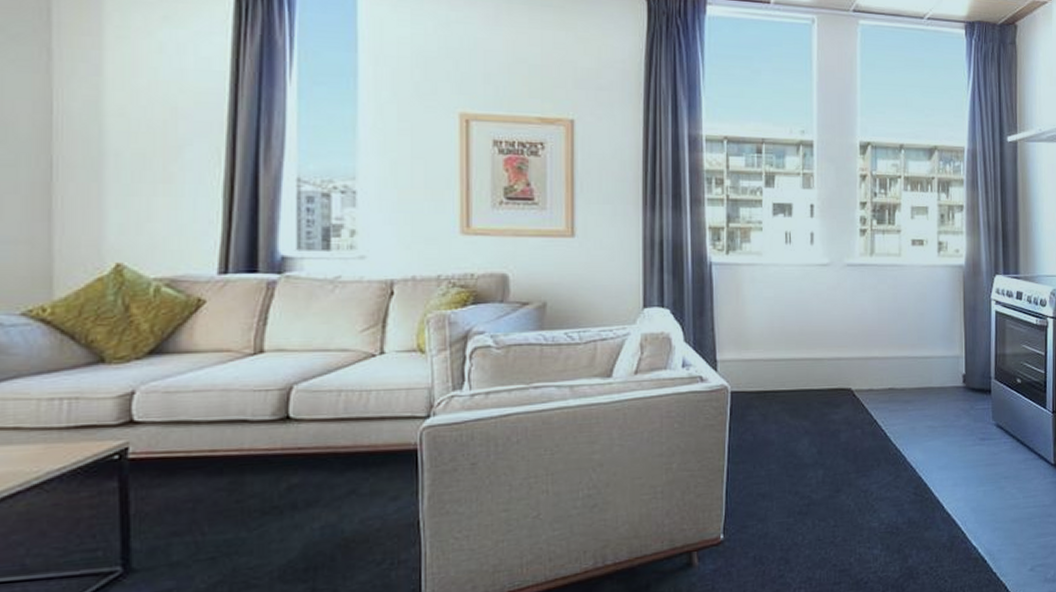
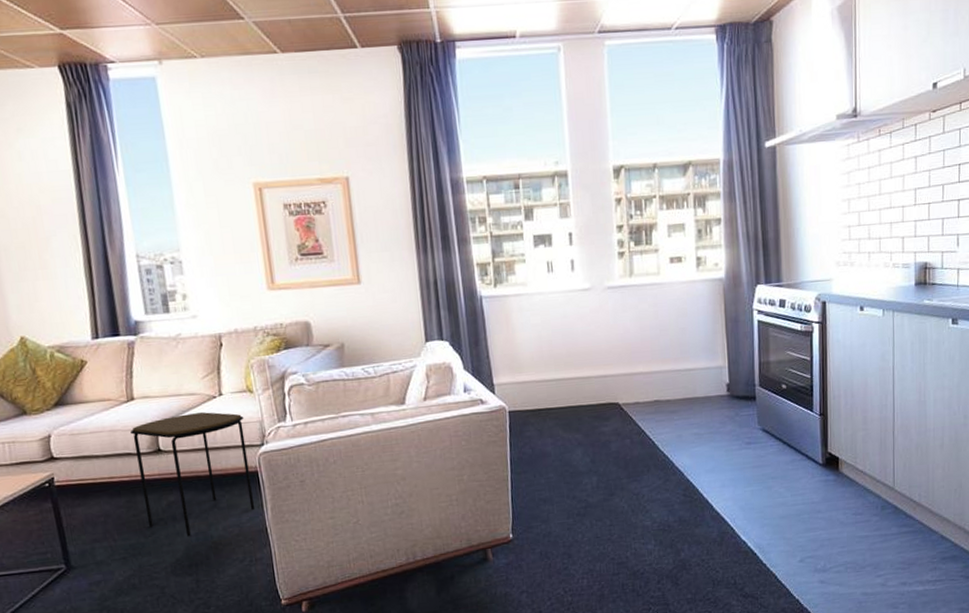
side table: none [252,373,409,531] -> present [131,412,255,537]

